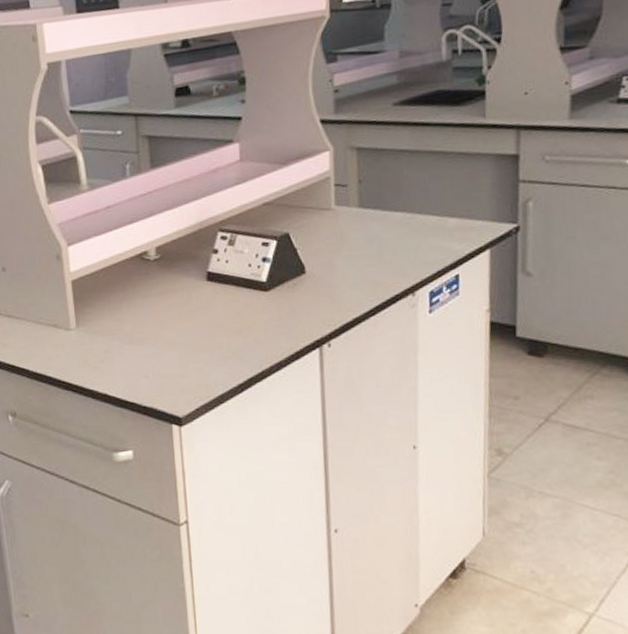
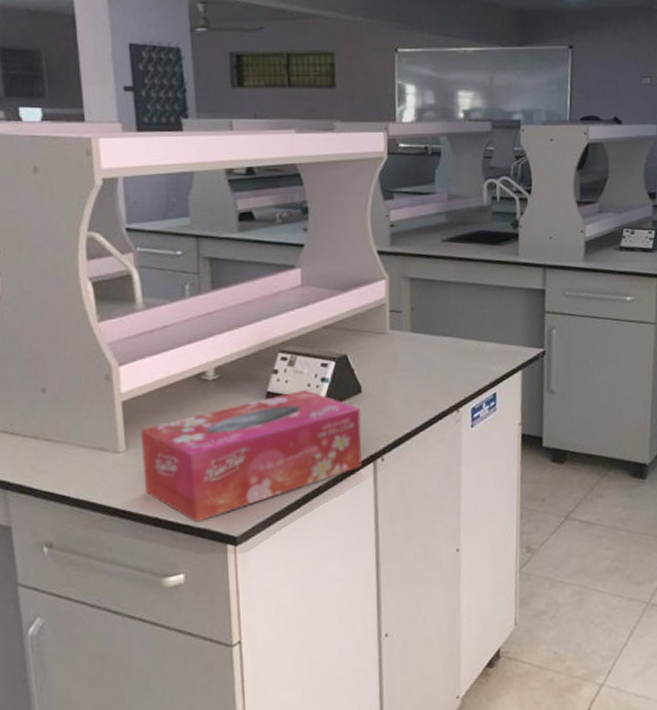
tissue box: none [89,270,308,401] -> present [140,390,363,523]

